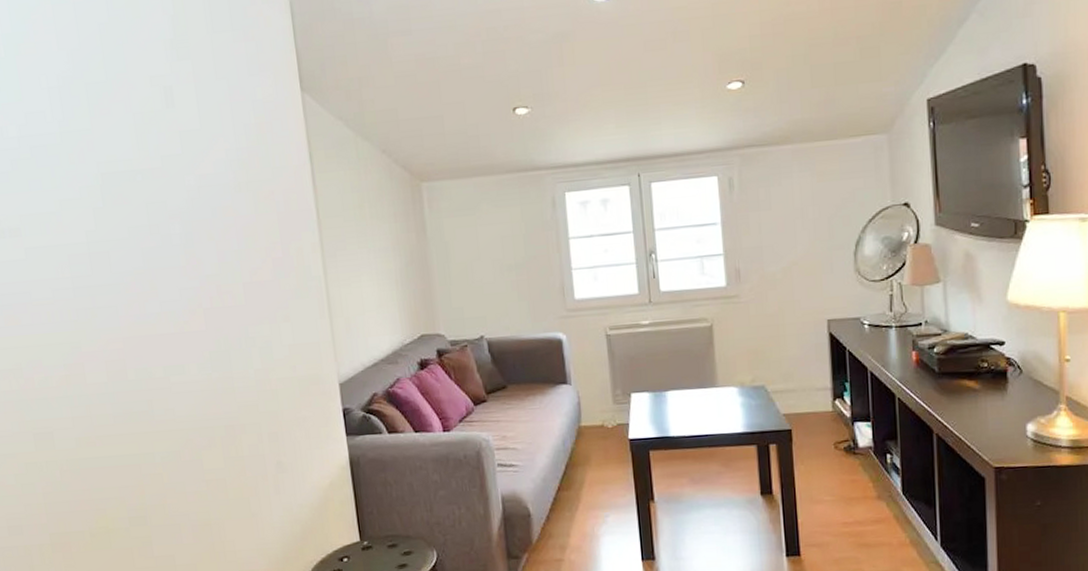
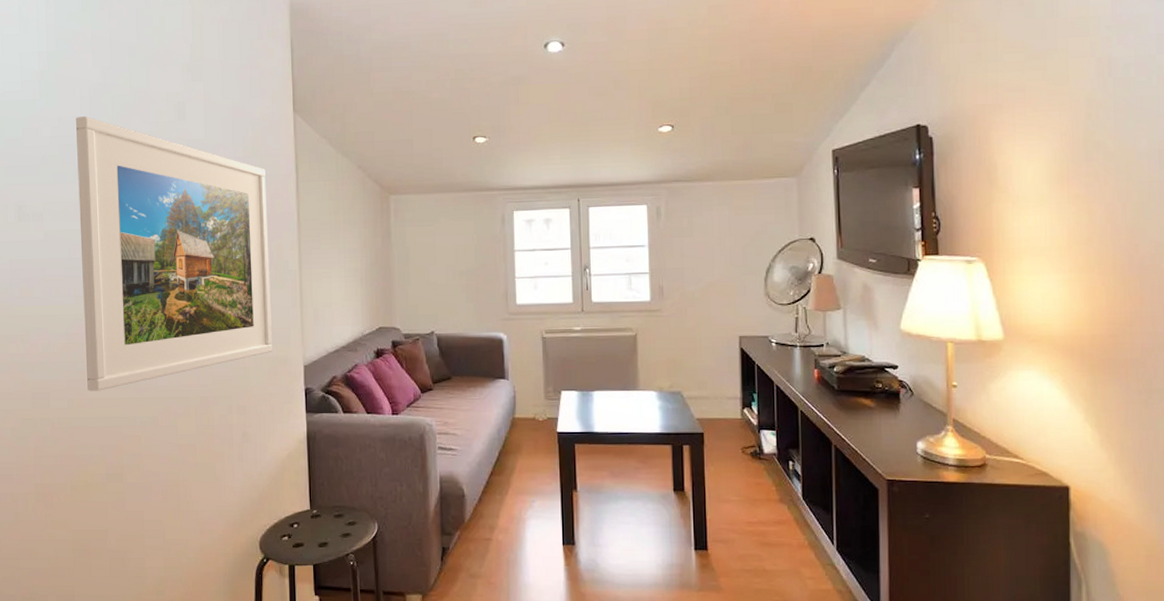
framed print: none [45,110,302,428] -> present [76,116,272,391]

